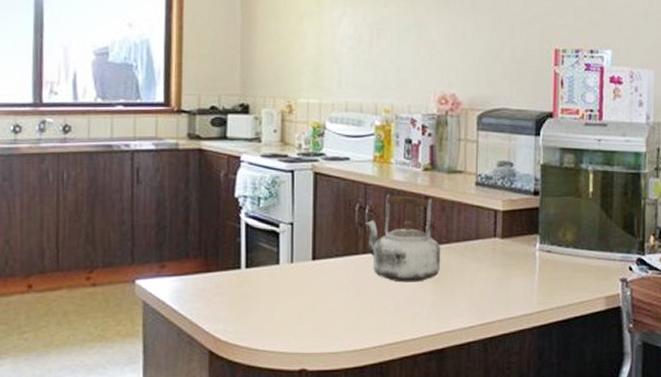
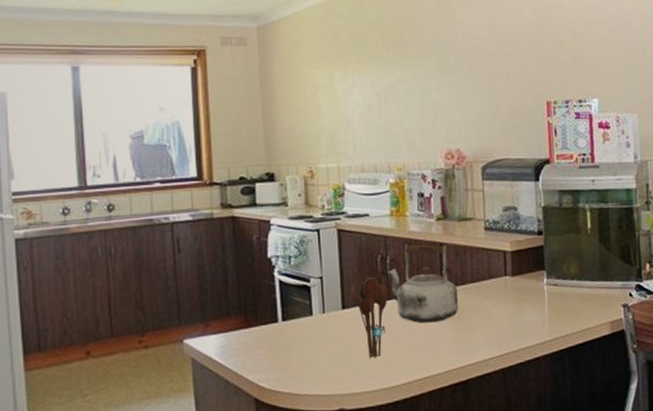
utensil holder: none [324,228,363,316] -> present [351,277,387,358]

